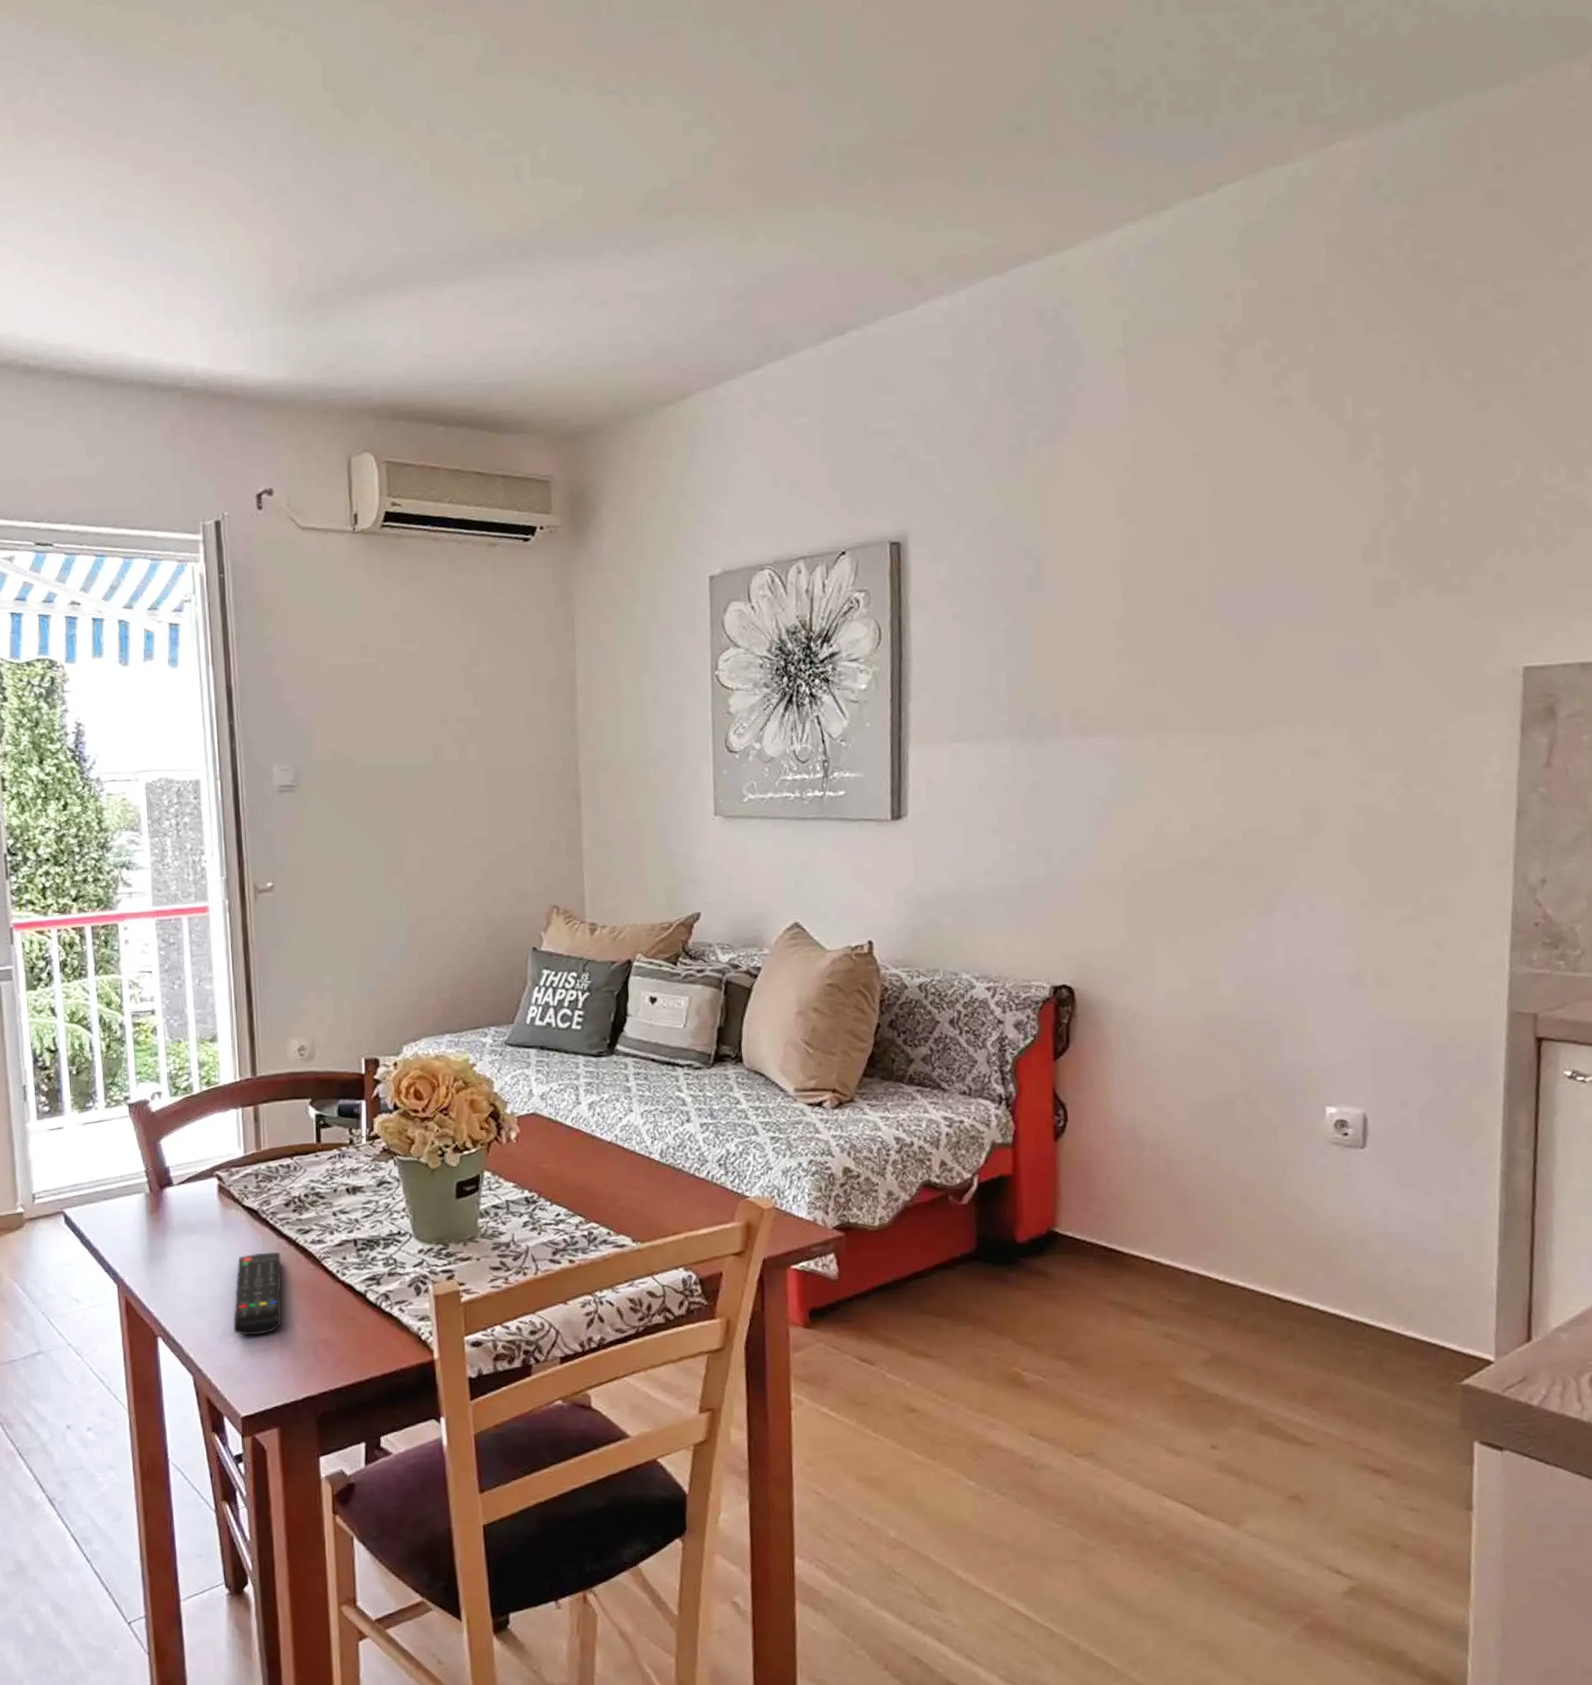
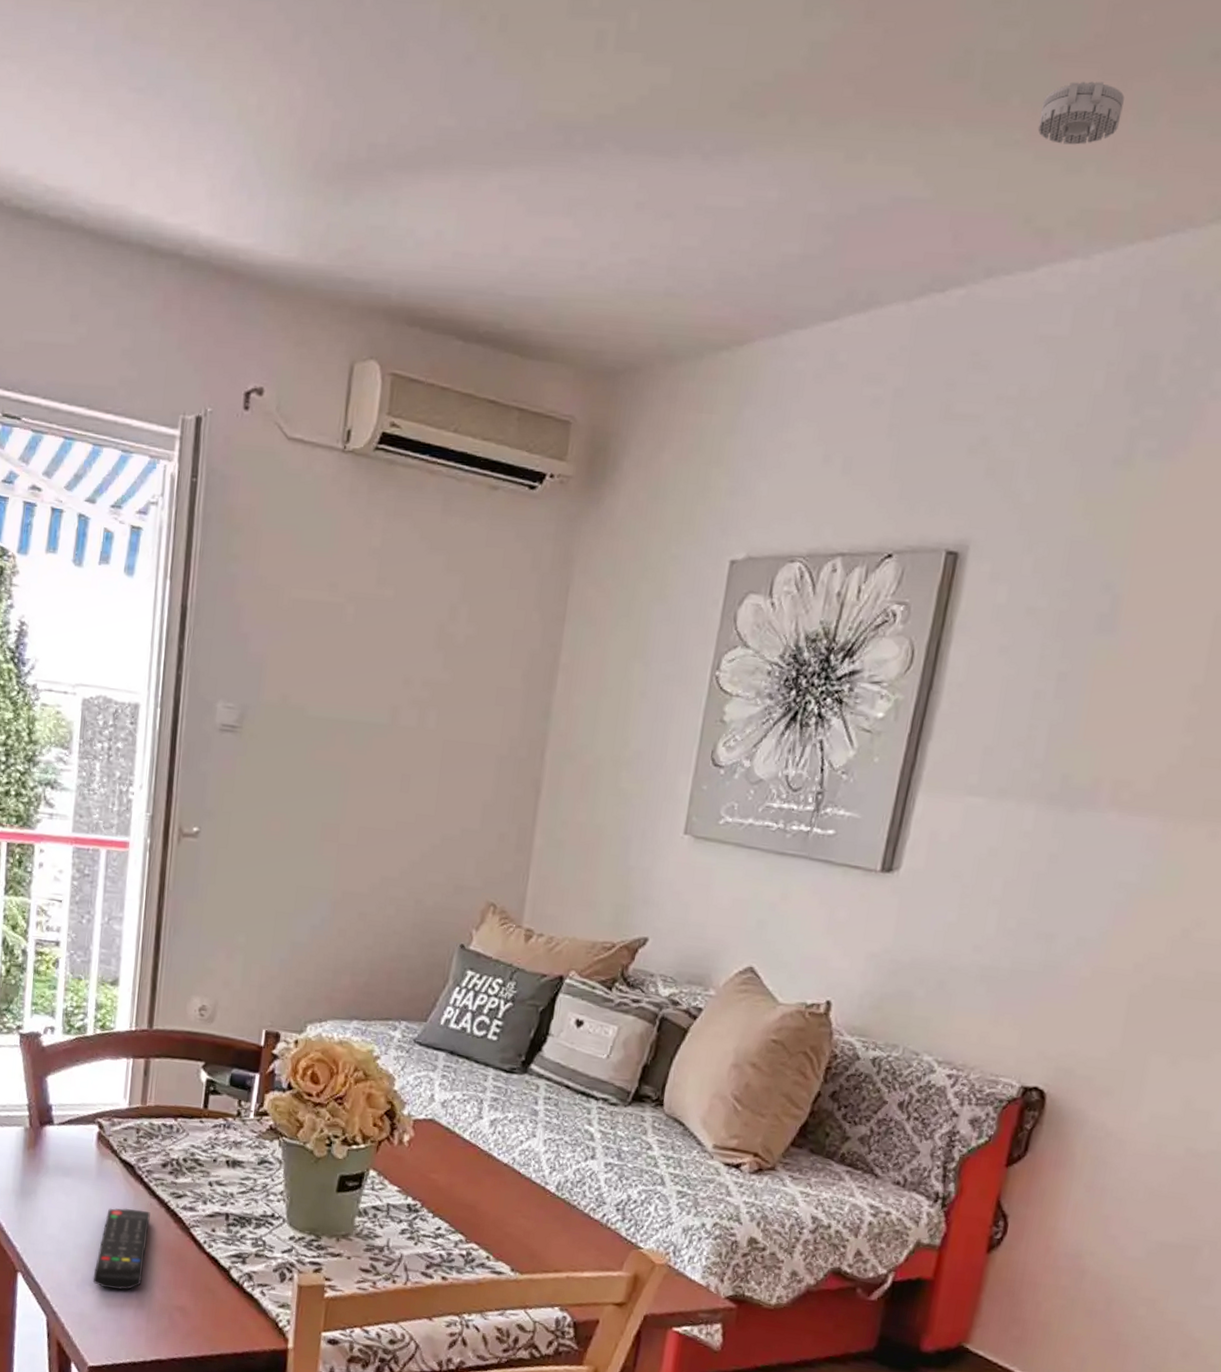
smoke detector: none [891,158,956,209] -> present [1037,81,1125,145]

